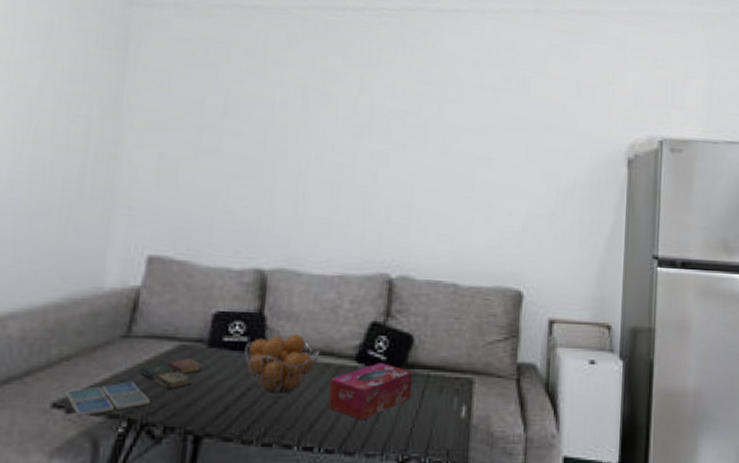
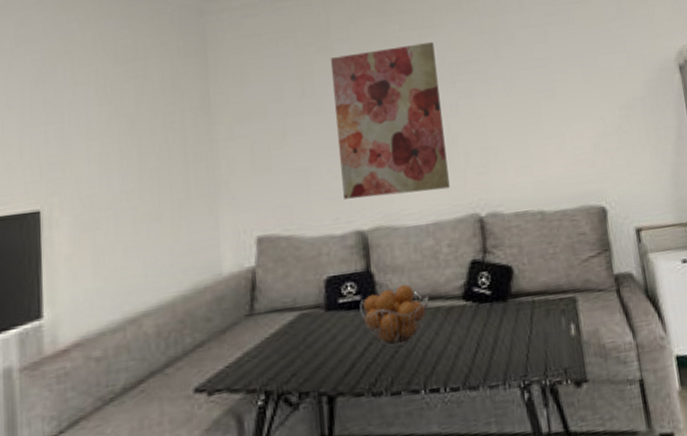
drink coaster: present [66,382,150,417] -> none [205,356,282,398]
book: present [138,358,202,390] -> none [267,324,324,358]
wall art: none [249,79,376,243] -> present [330,41,450,199]
tissue box: present [329,363,413,420] -> none [444,297,521,355]

